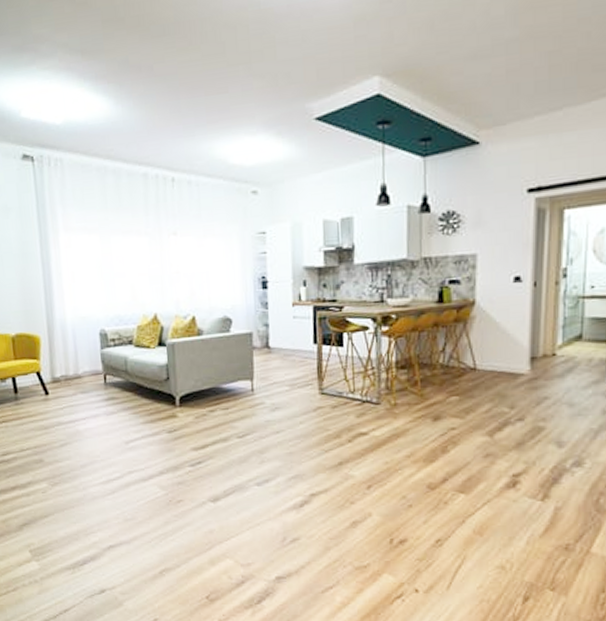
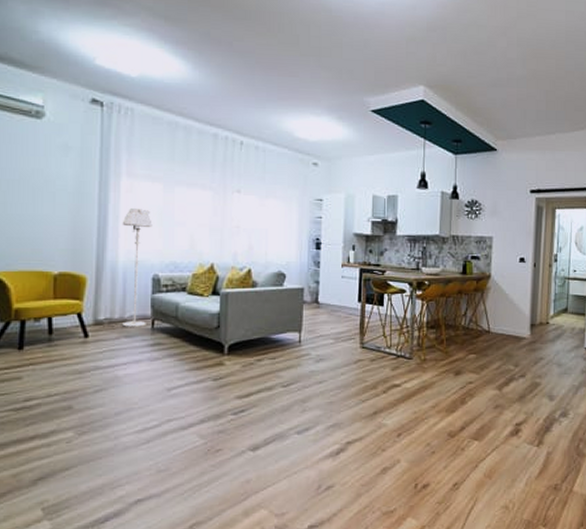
floor lamp: none [65,263,99,383] -> present [122,208,153,327]

